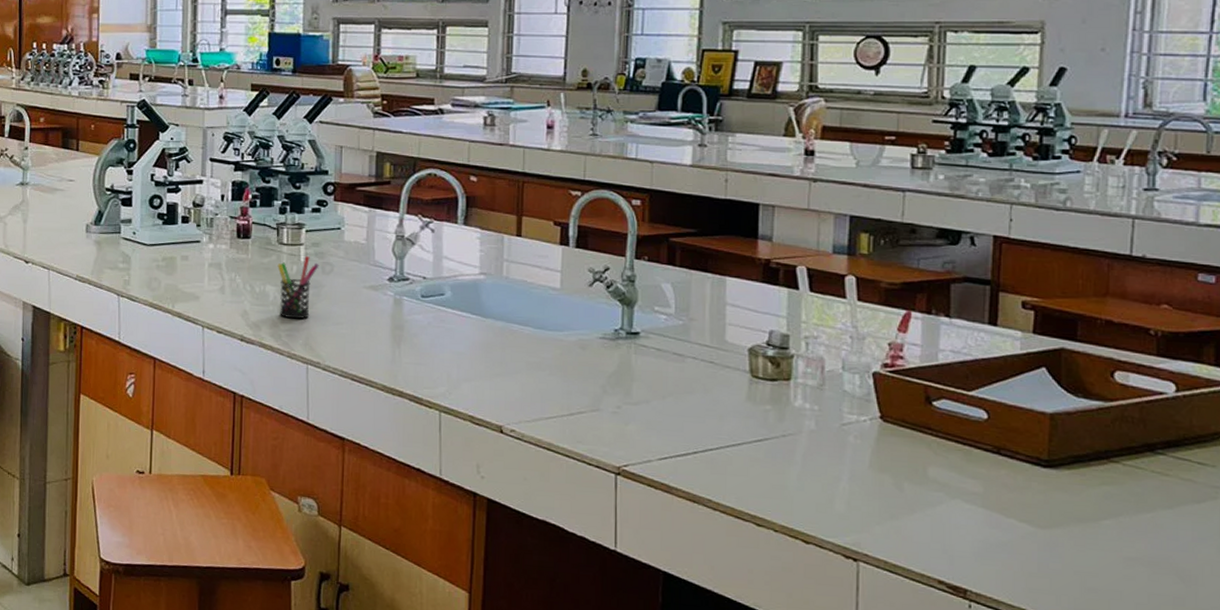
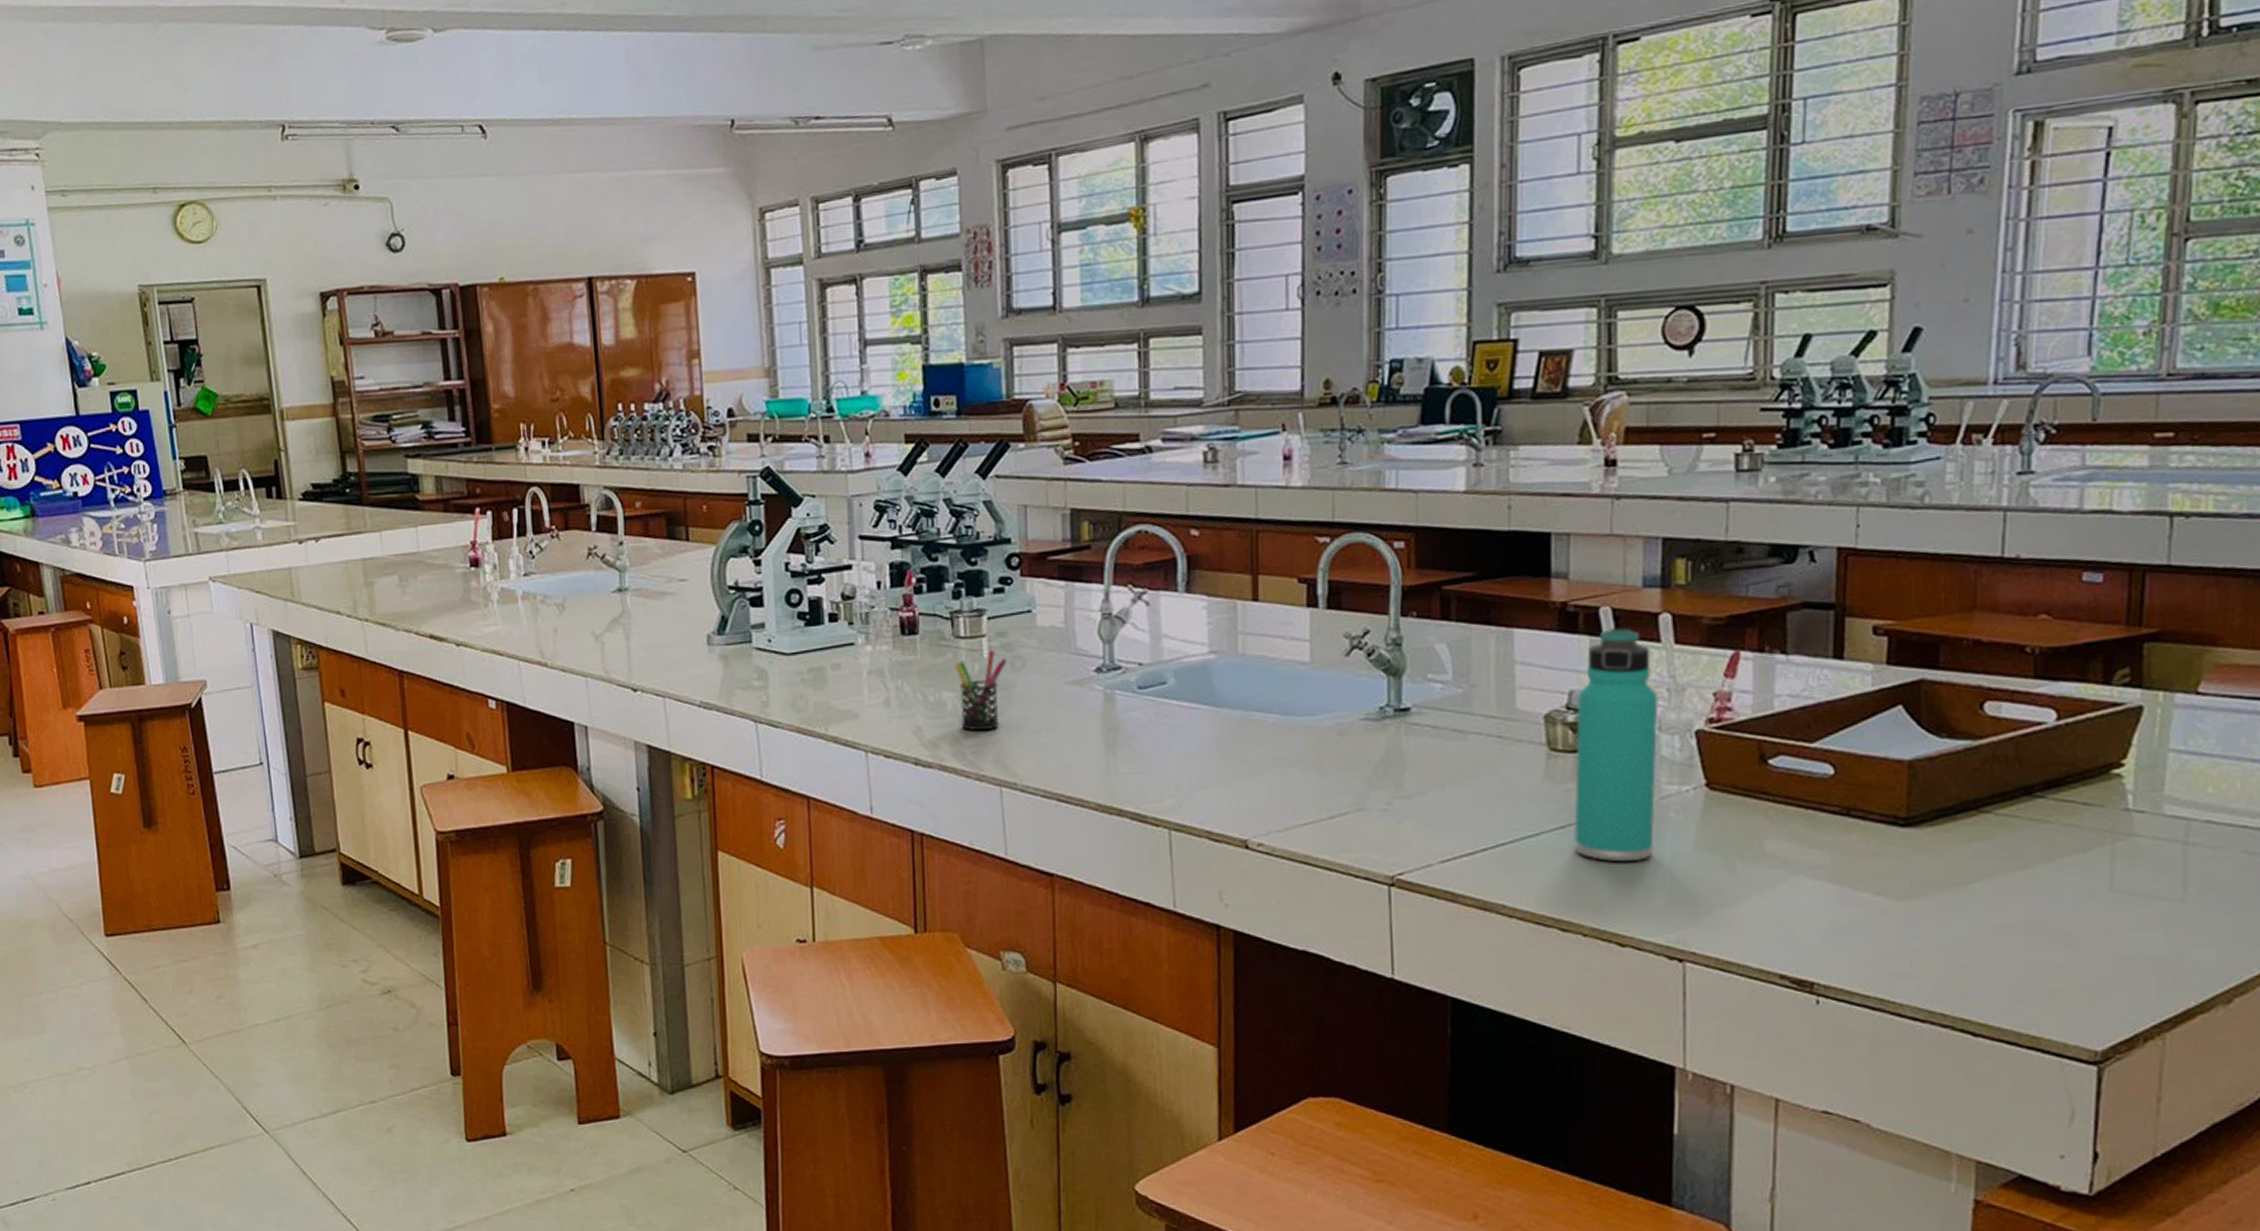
thermos bottle: none [770,283,843,474] -> present [1574,627,1659,862]

